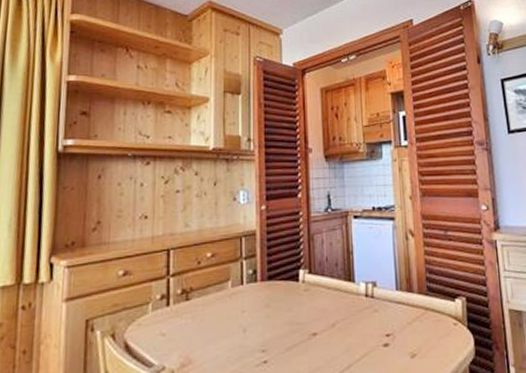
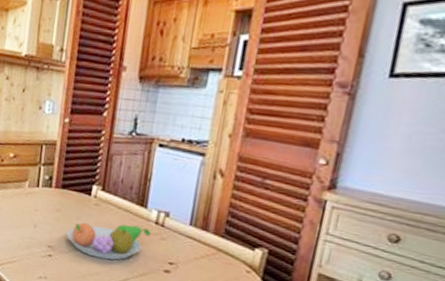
fruit bowl: none [279,303,364,350] -> present [66,223,151,260]

